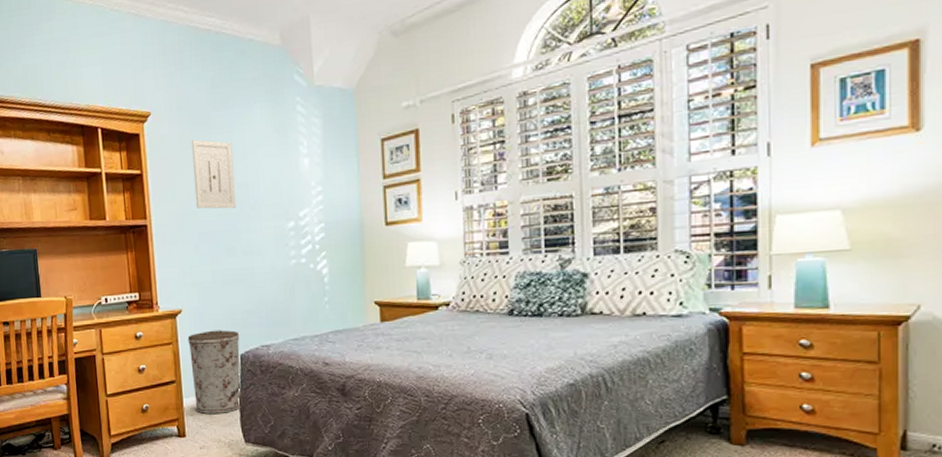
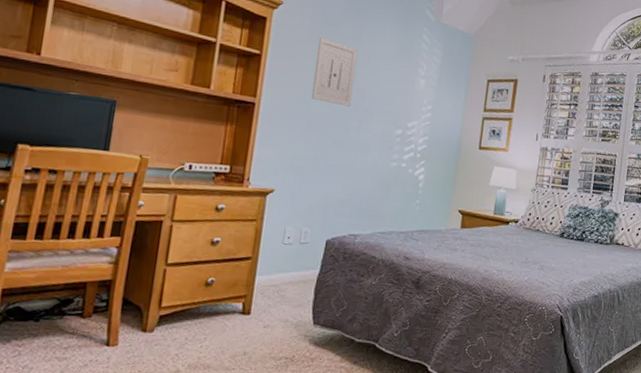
trash can: present [187,330,242,415] -> none [267,213,330,295]

